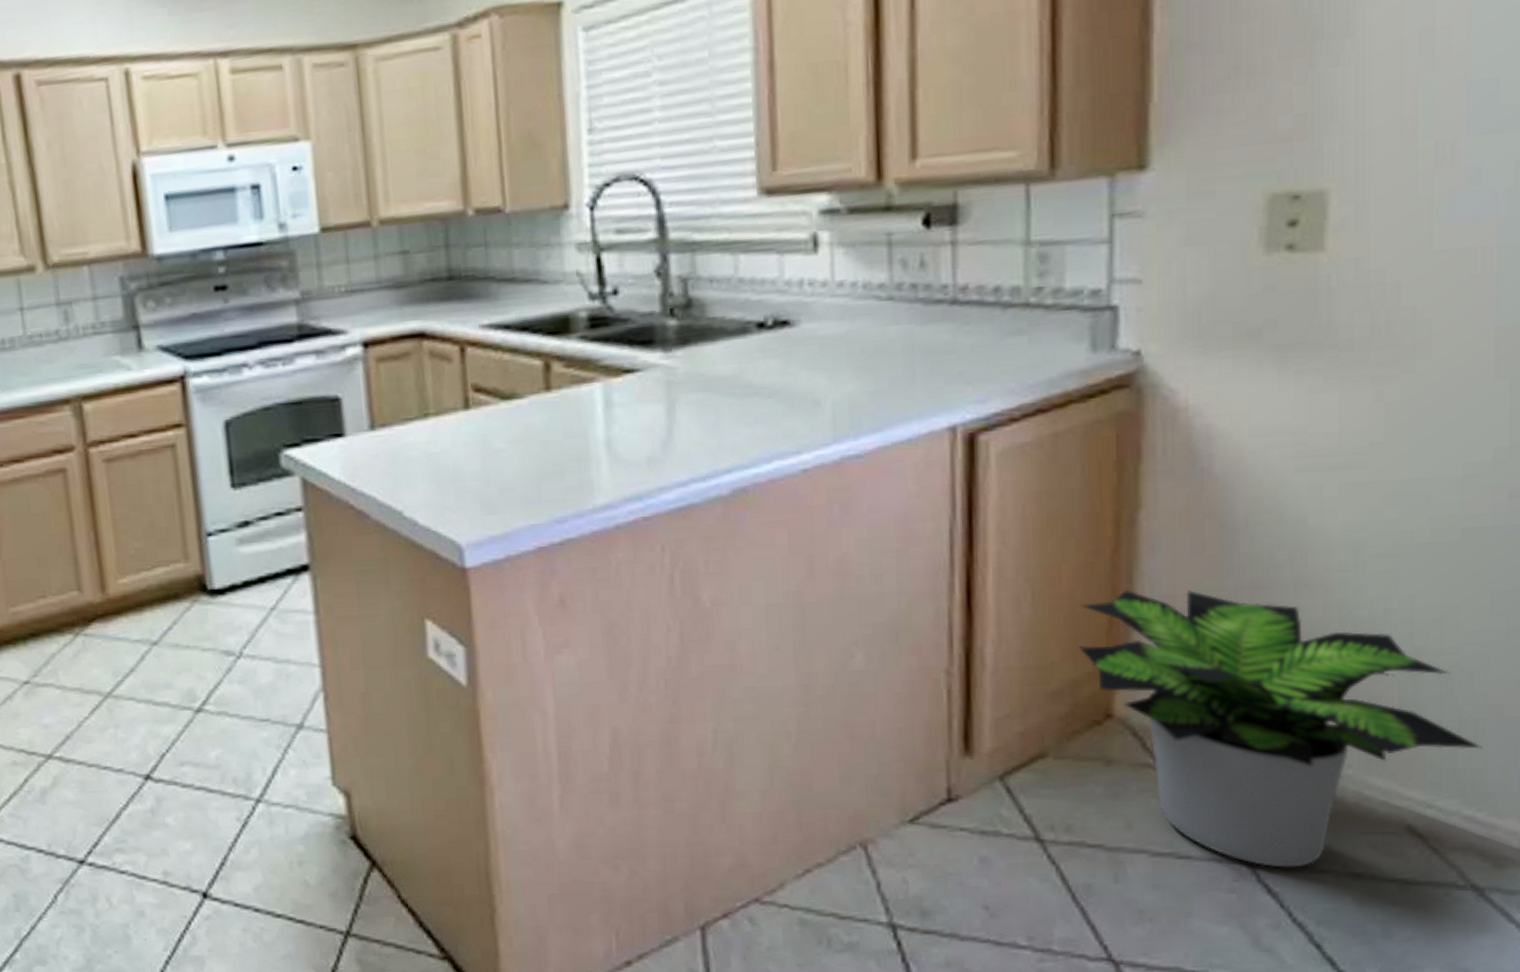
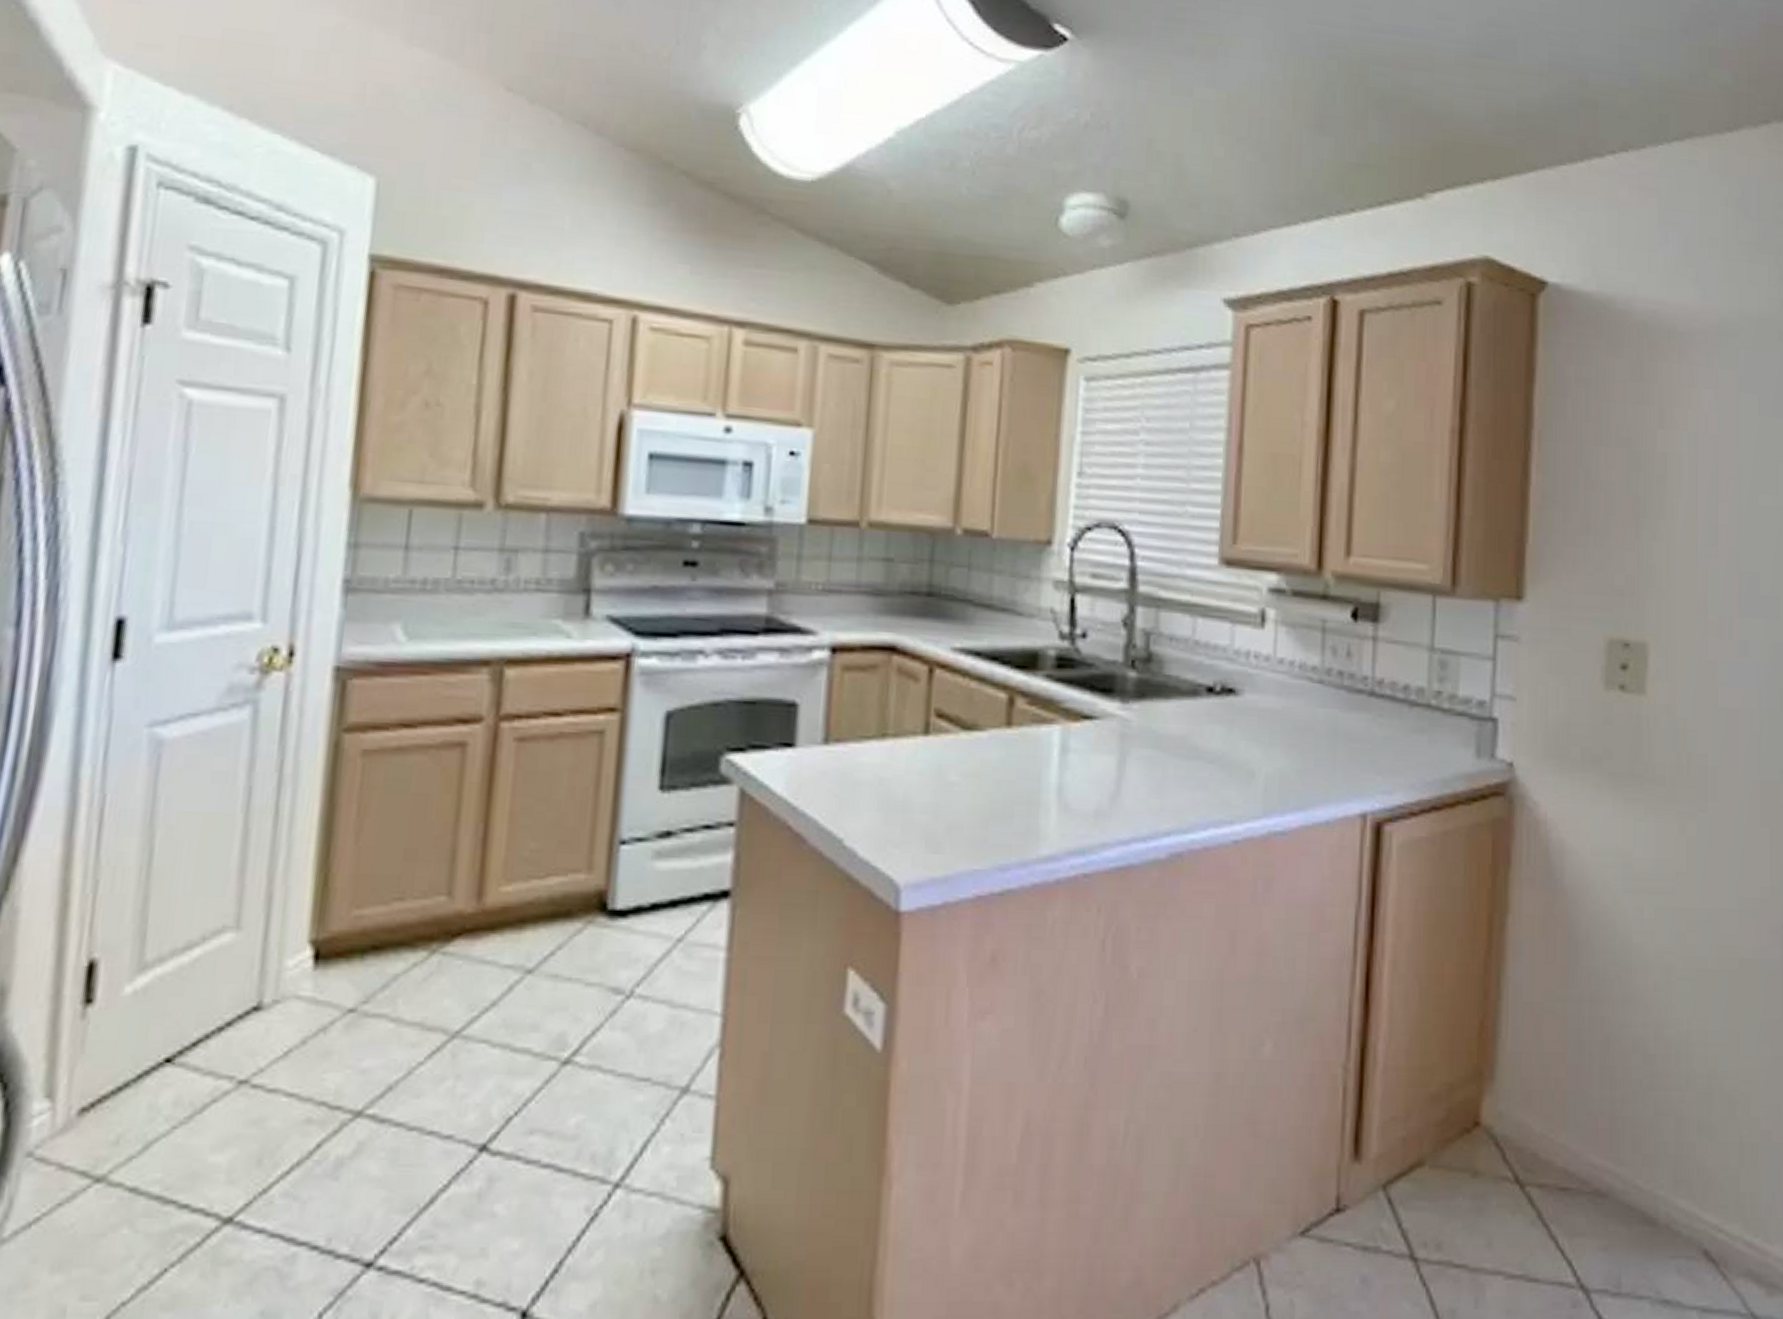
potted plant: present [1079,590,1482,868] -> none [1455,994,1757,1293]

